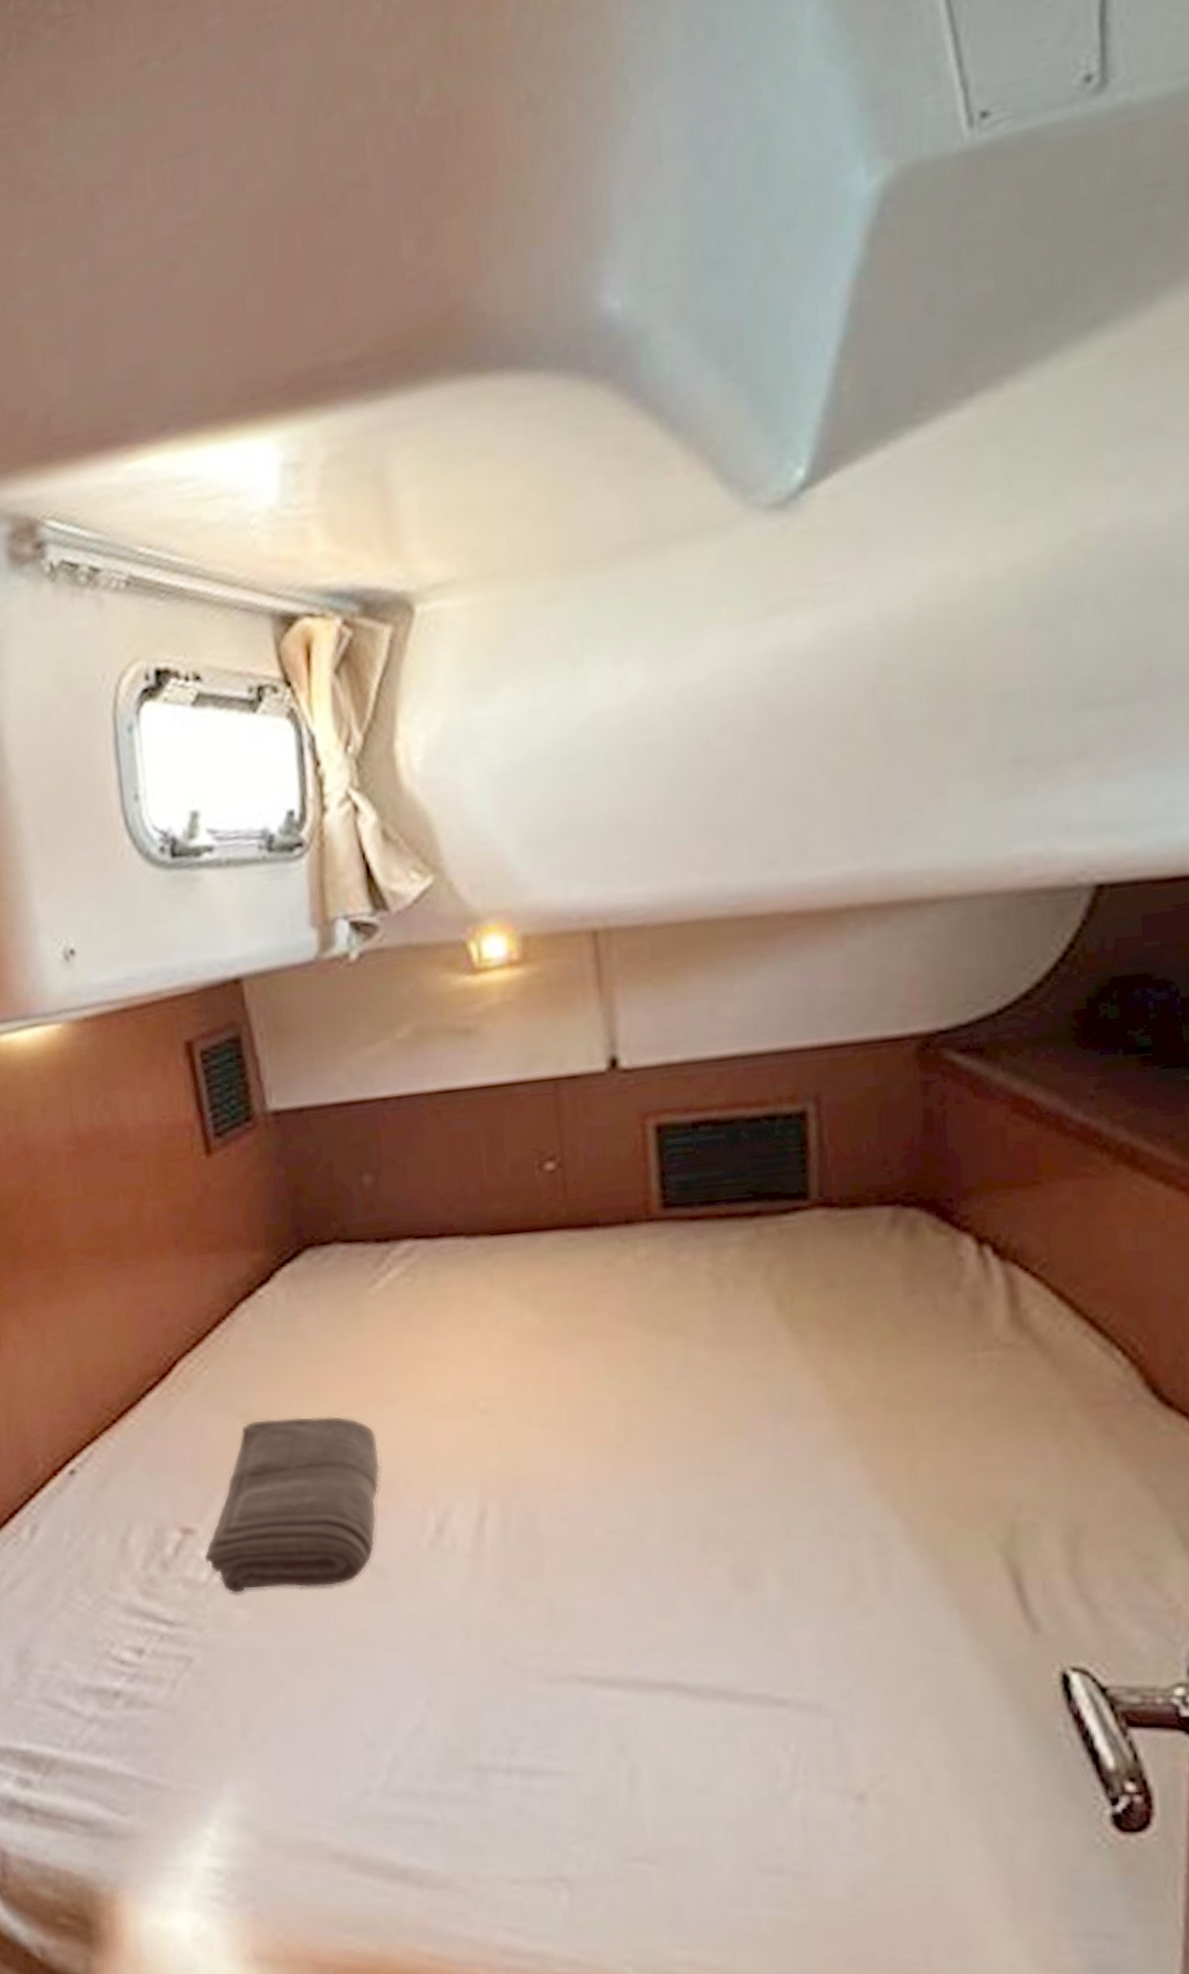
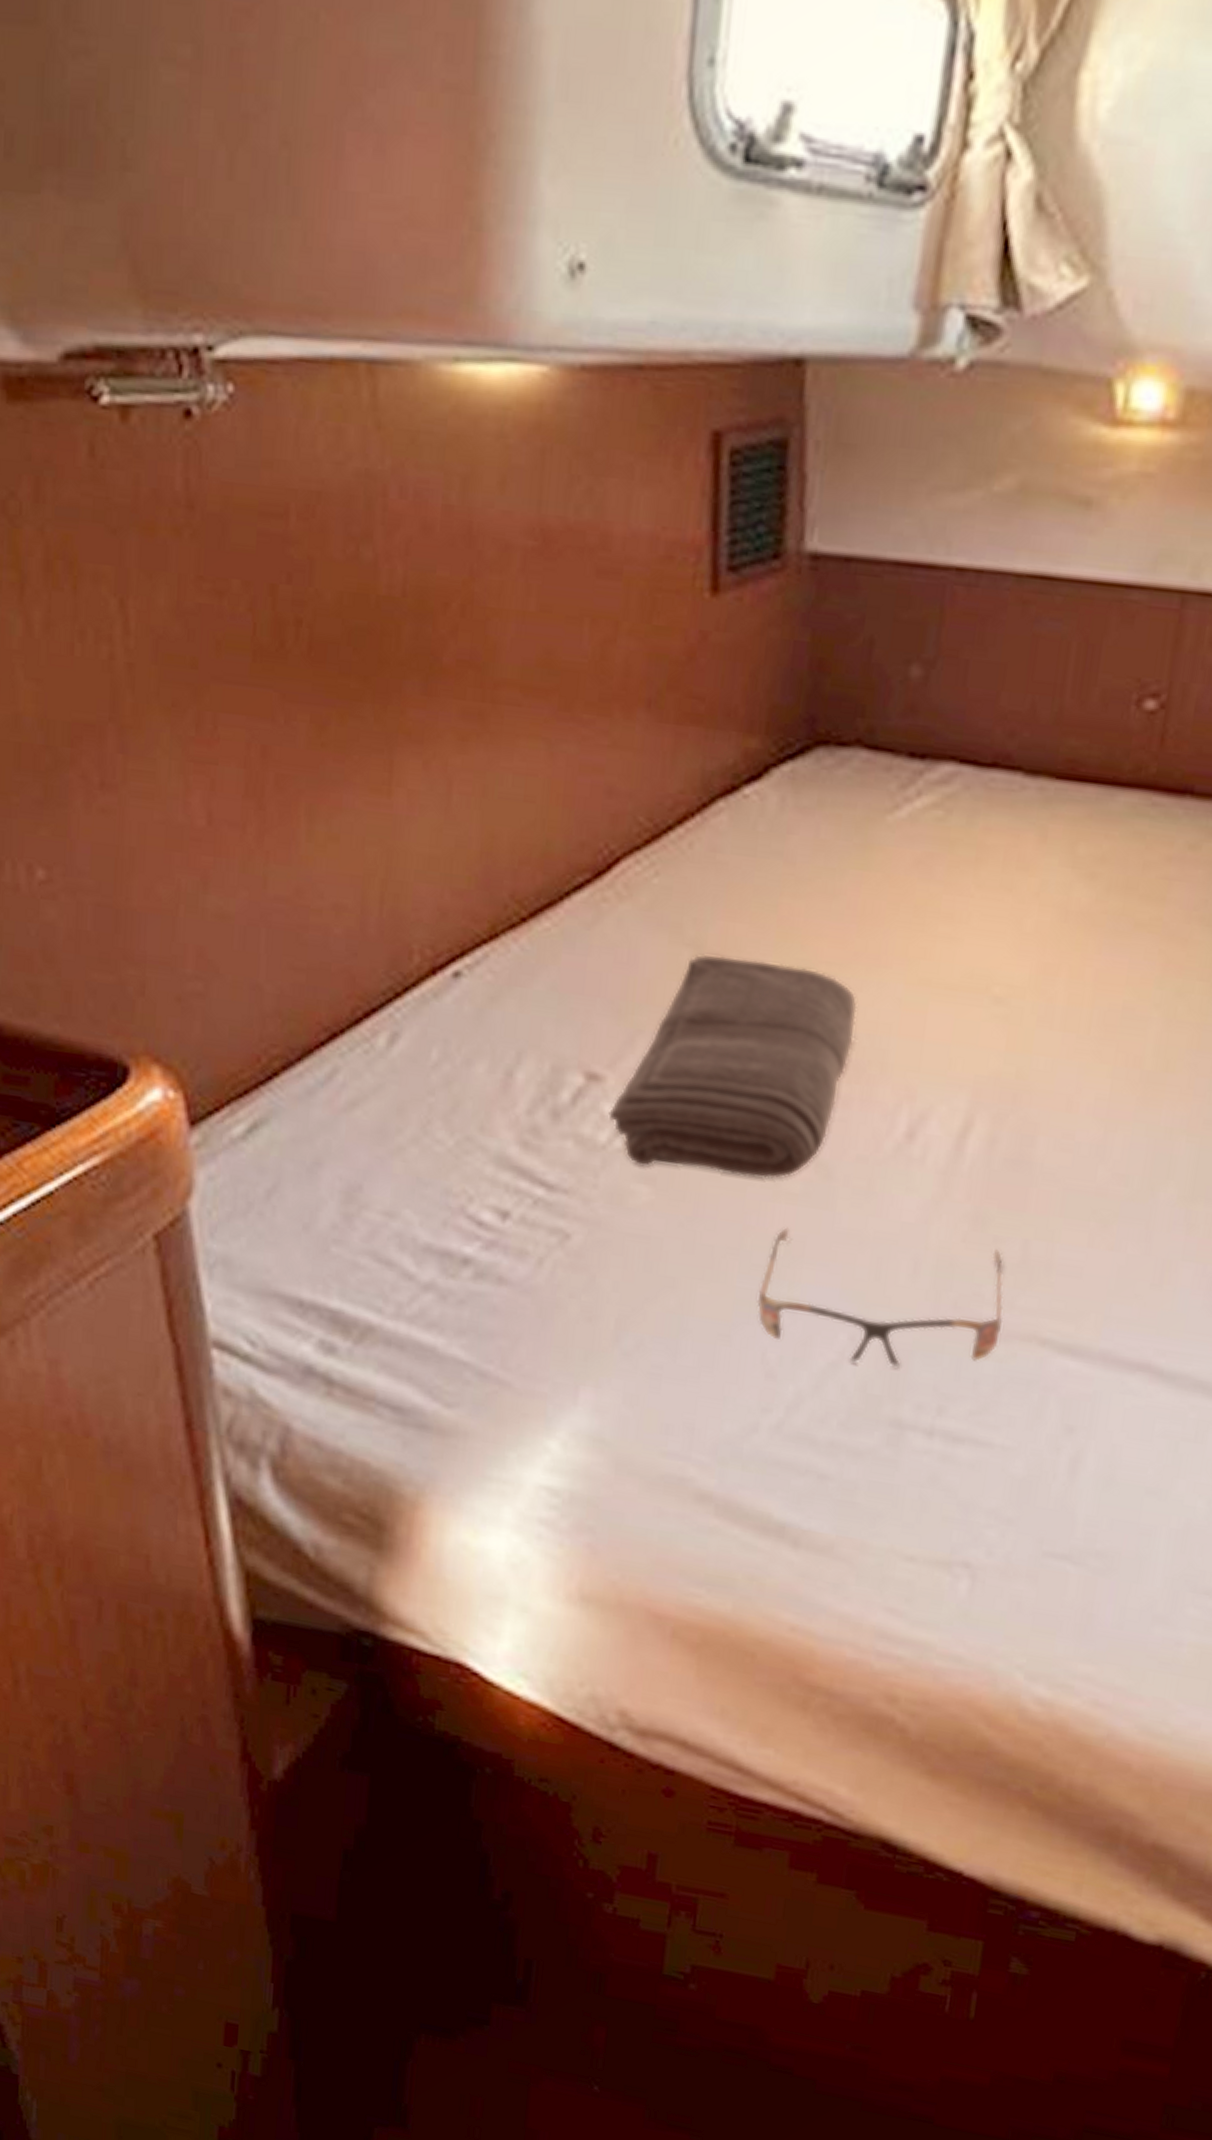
sunglasses: none [346,1610,548,1723] -> present [756,1227,1004,1368]

